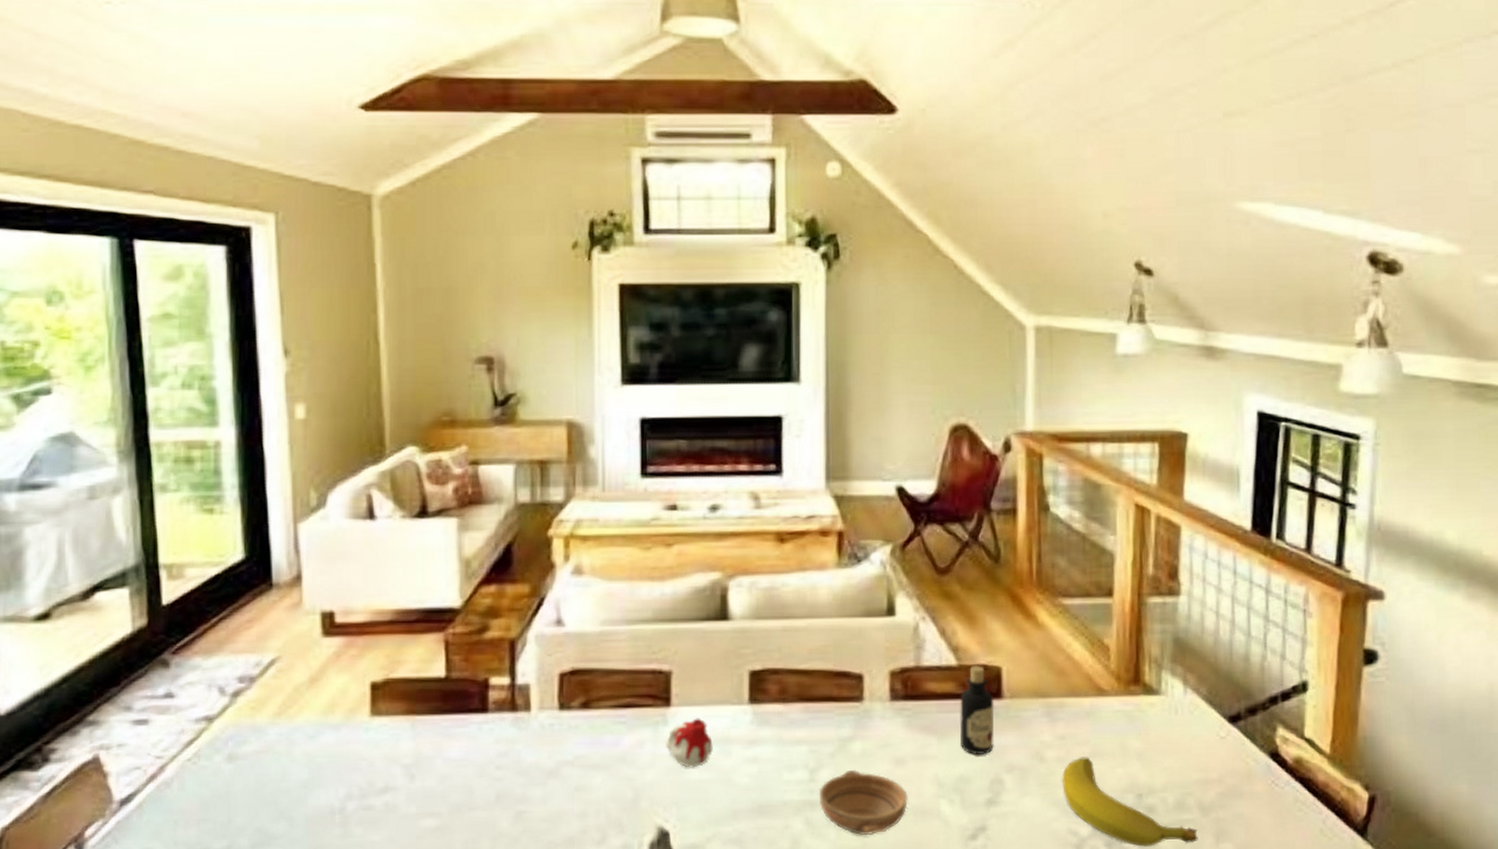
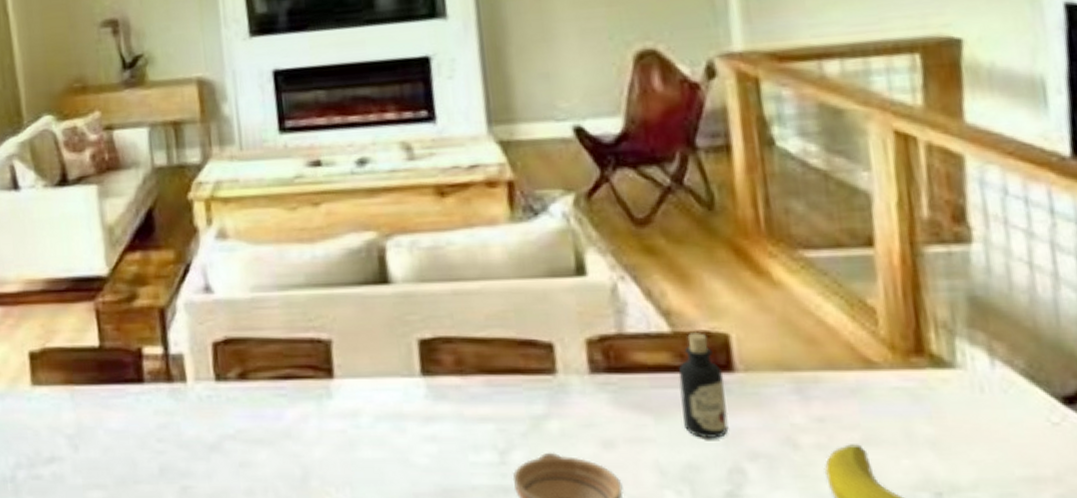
candle: present [665,718,713,768] -> none [330,391,385,446]

